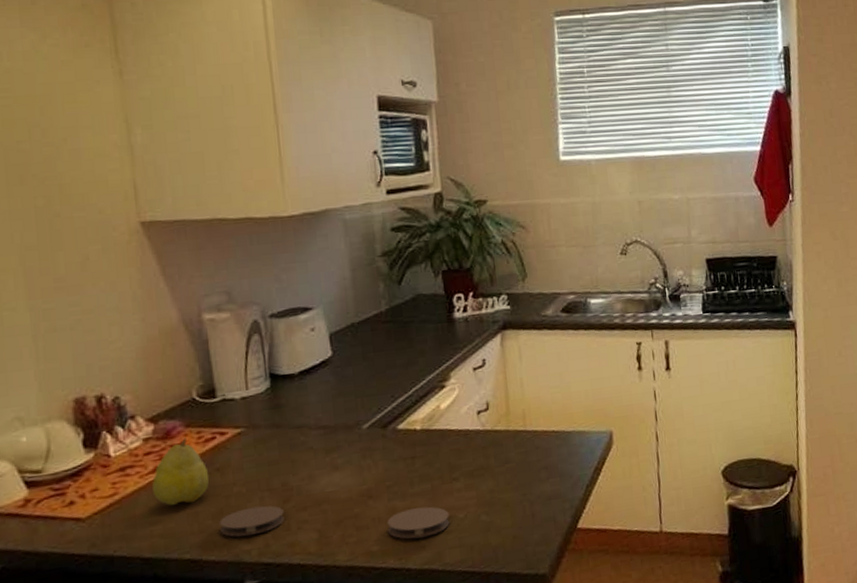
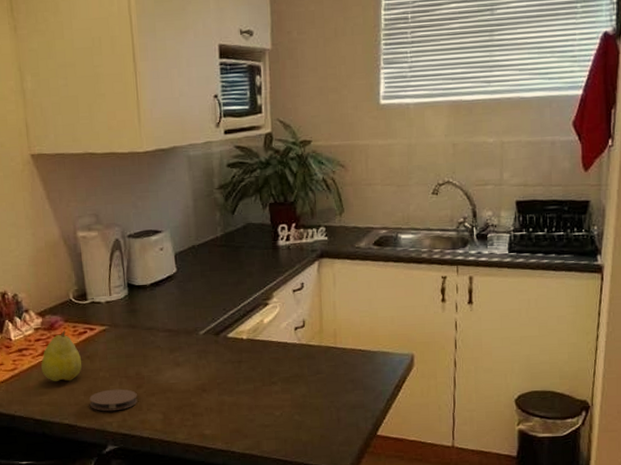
coaster: present [387,506,450,539] -> none [217,403,268,428]

